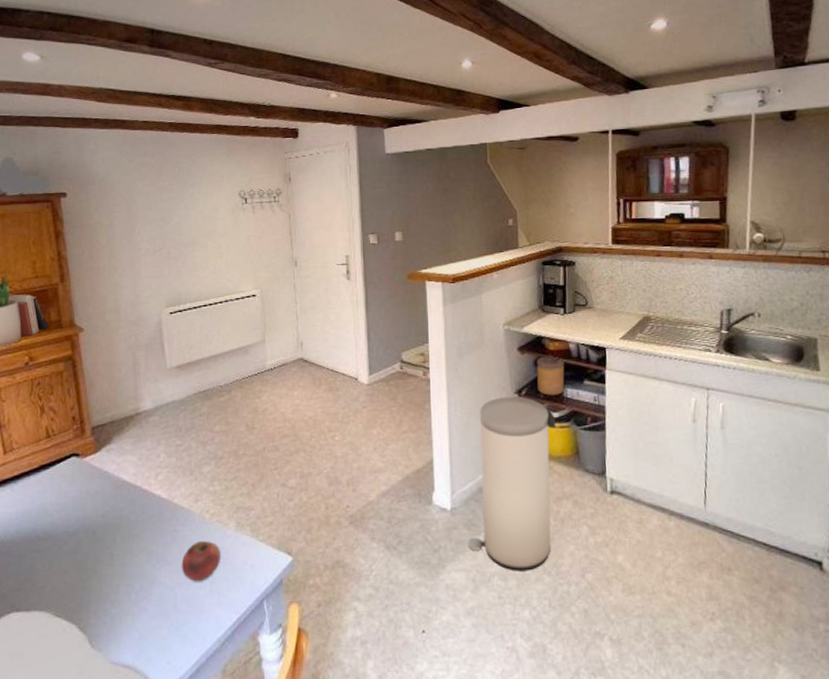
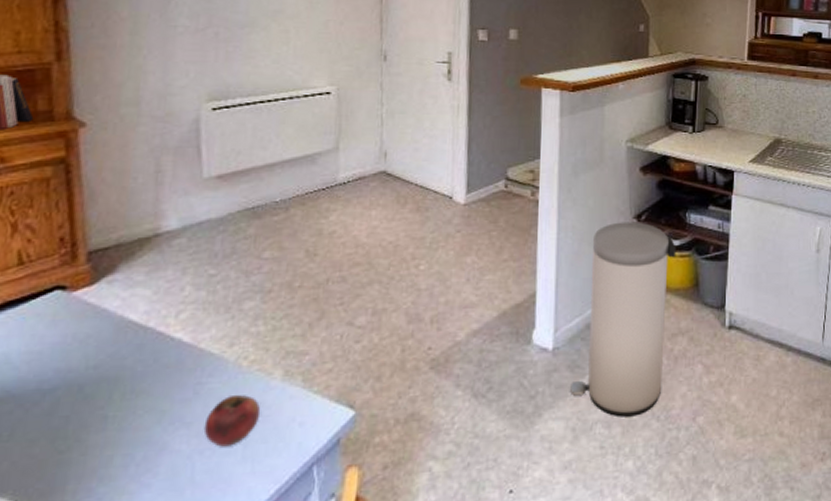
jar: present [536,356,565,395] -> none [659,178,689,221]

